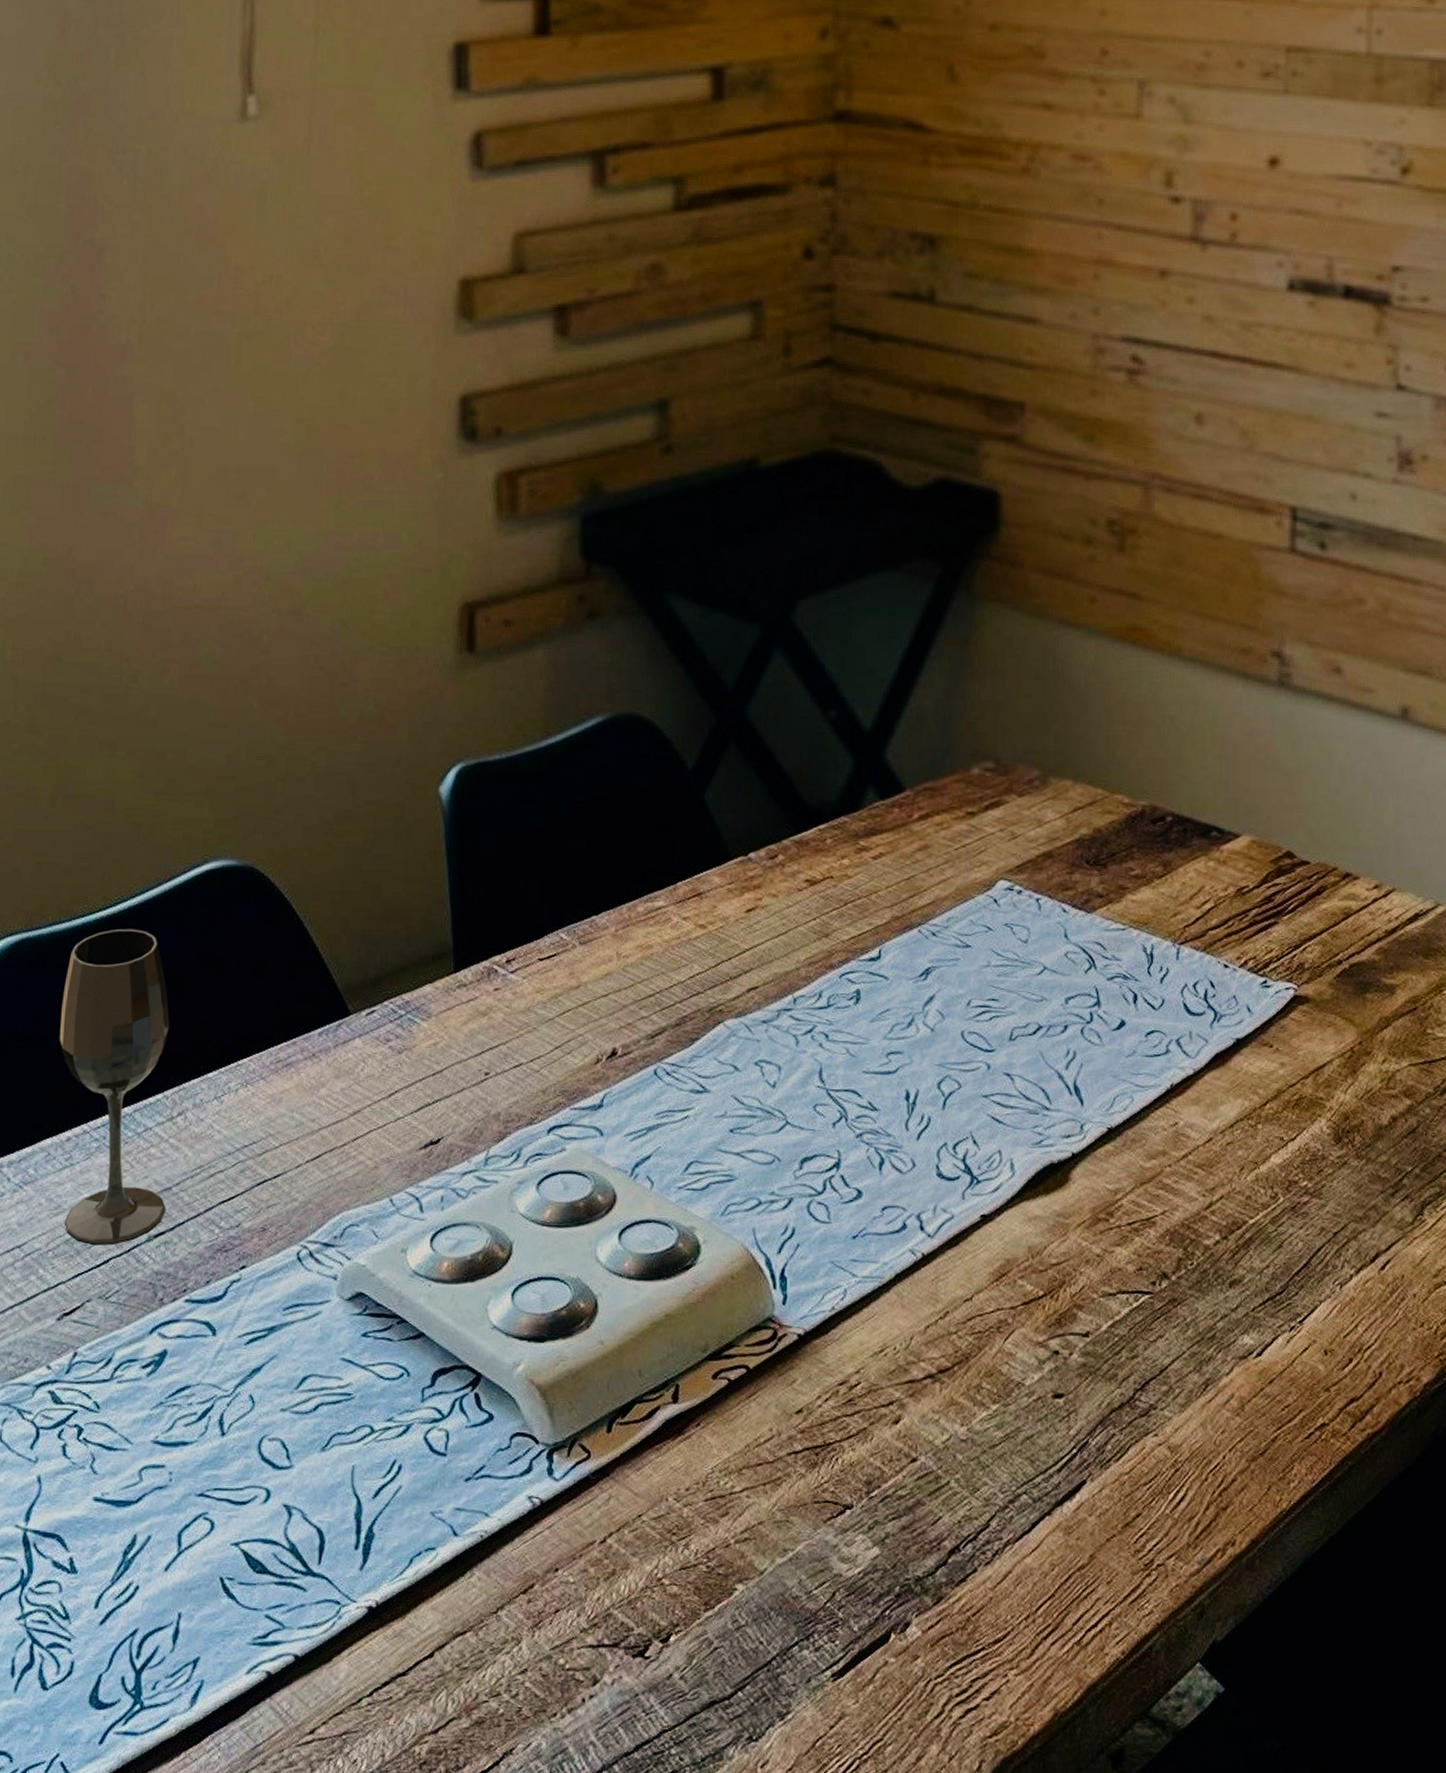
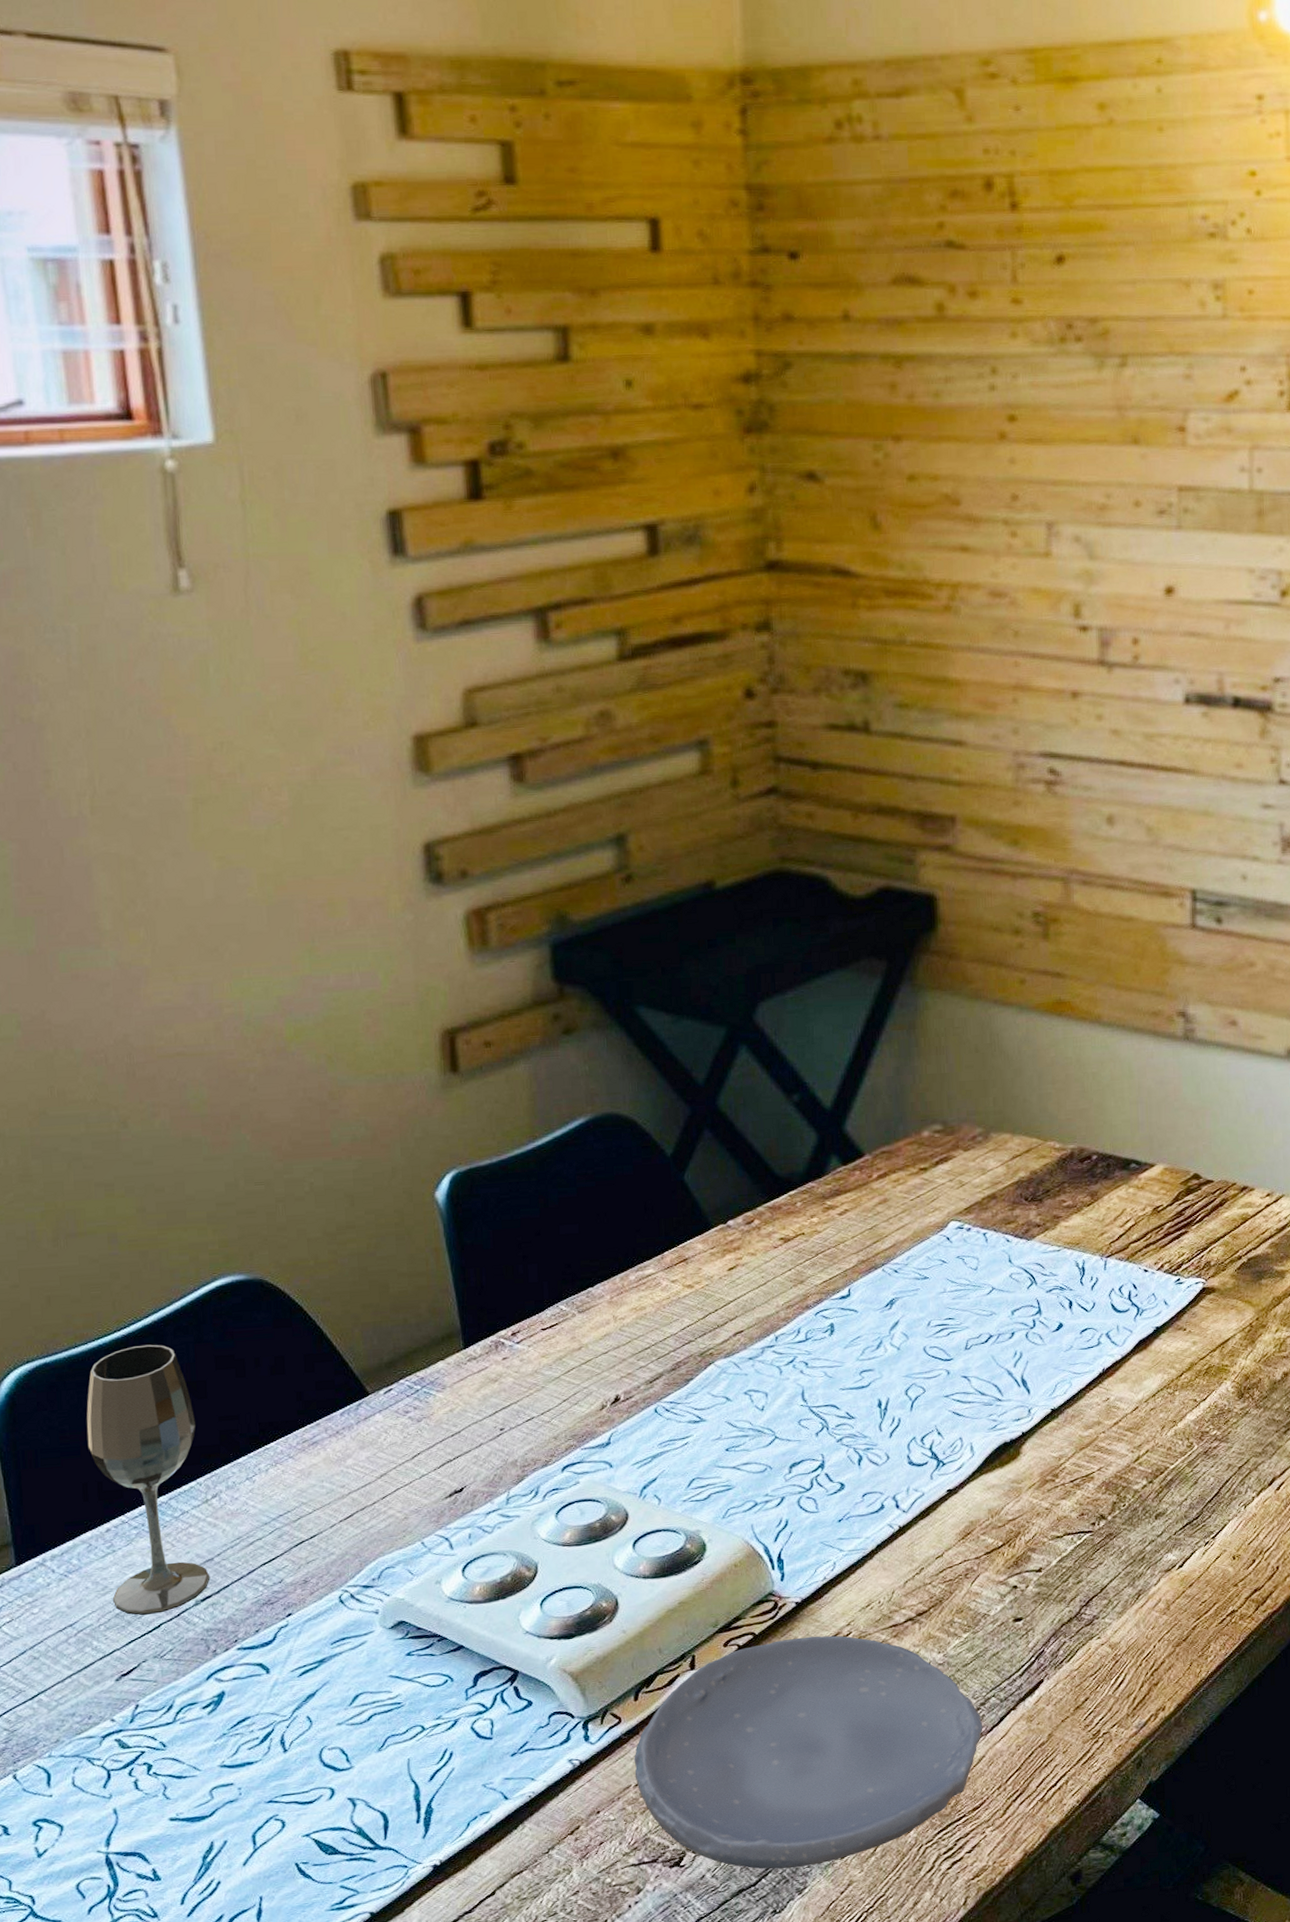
plate: none [601,1380,1011,1684] -> present [634,1635,983,1869]

